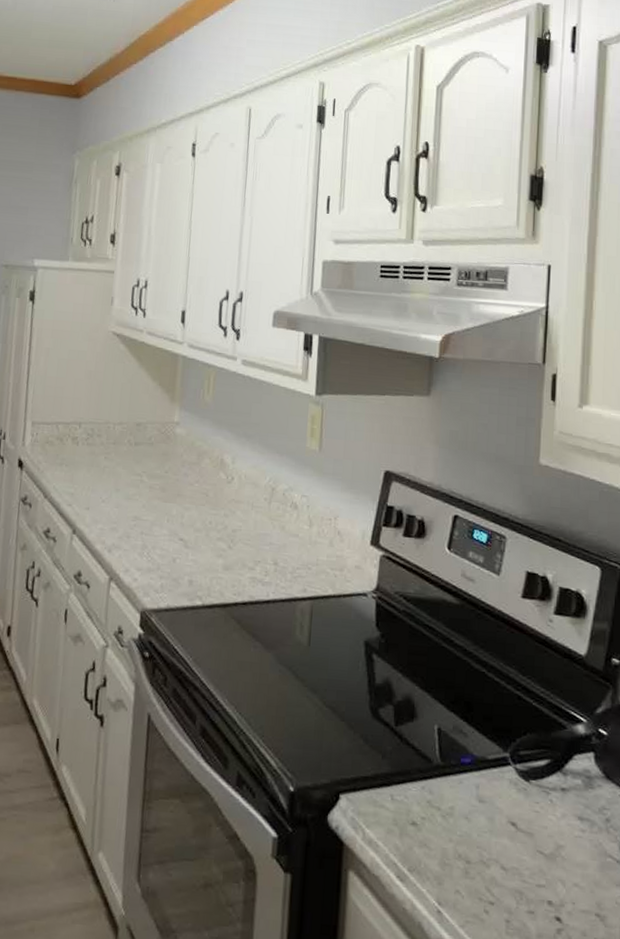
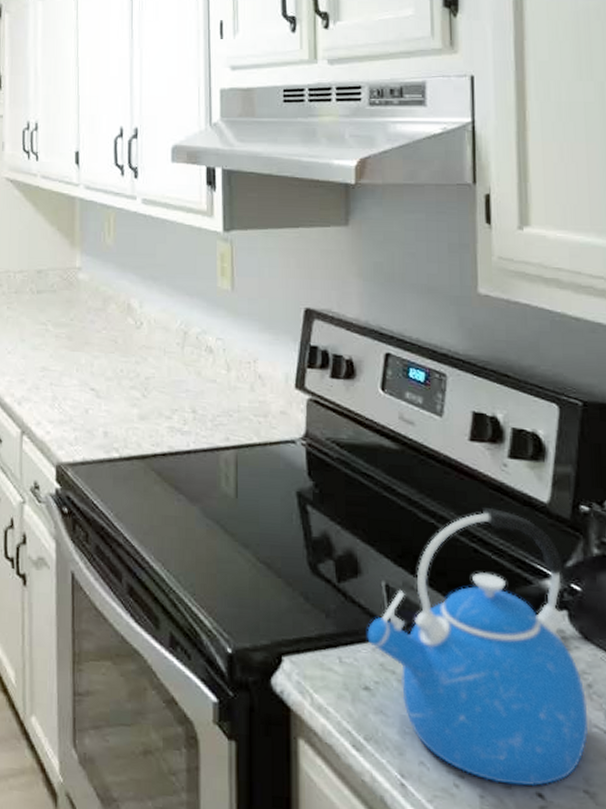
kettle: none [418,659,605,911] -> present [367,508,588,786]

